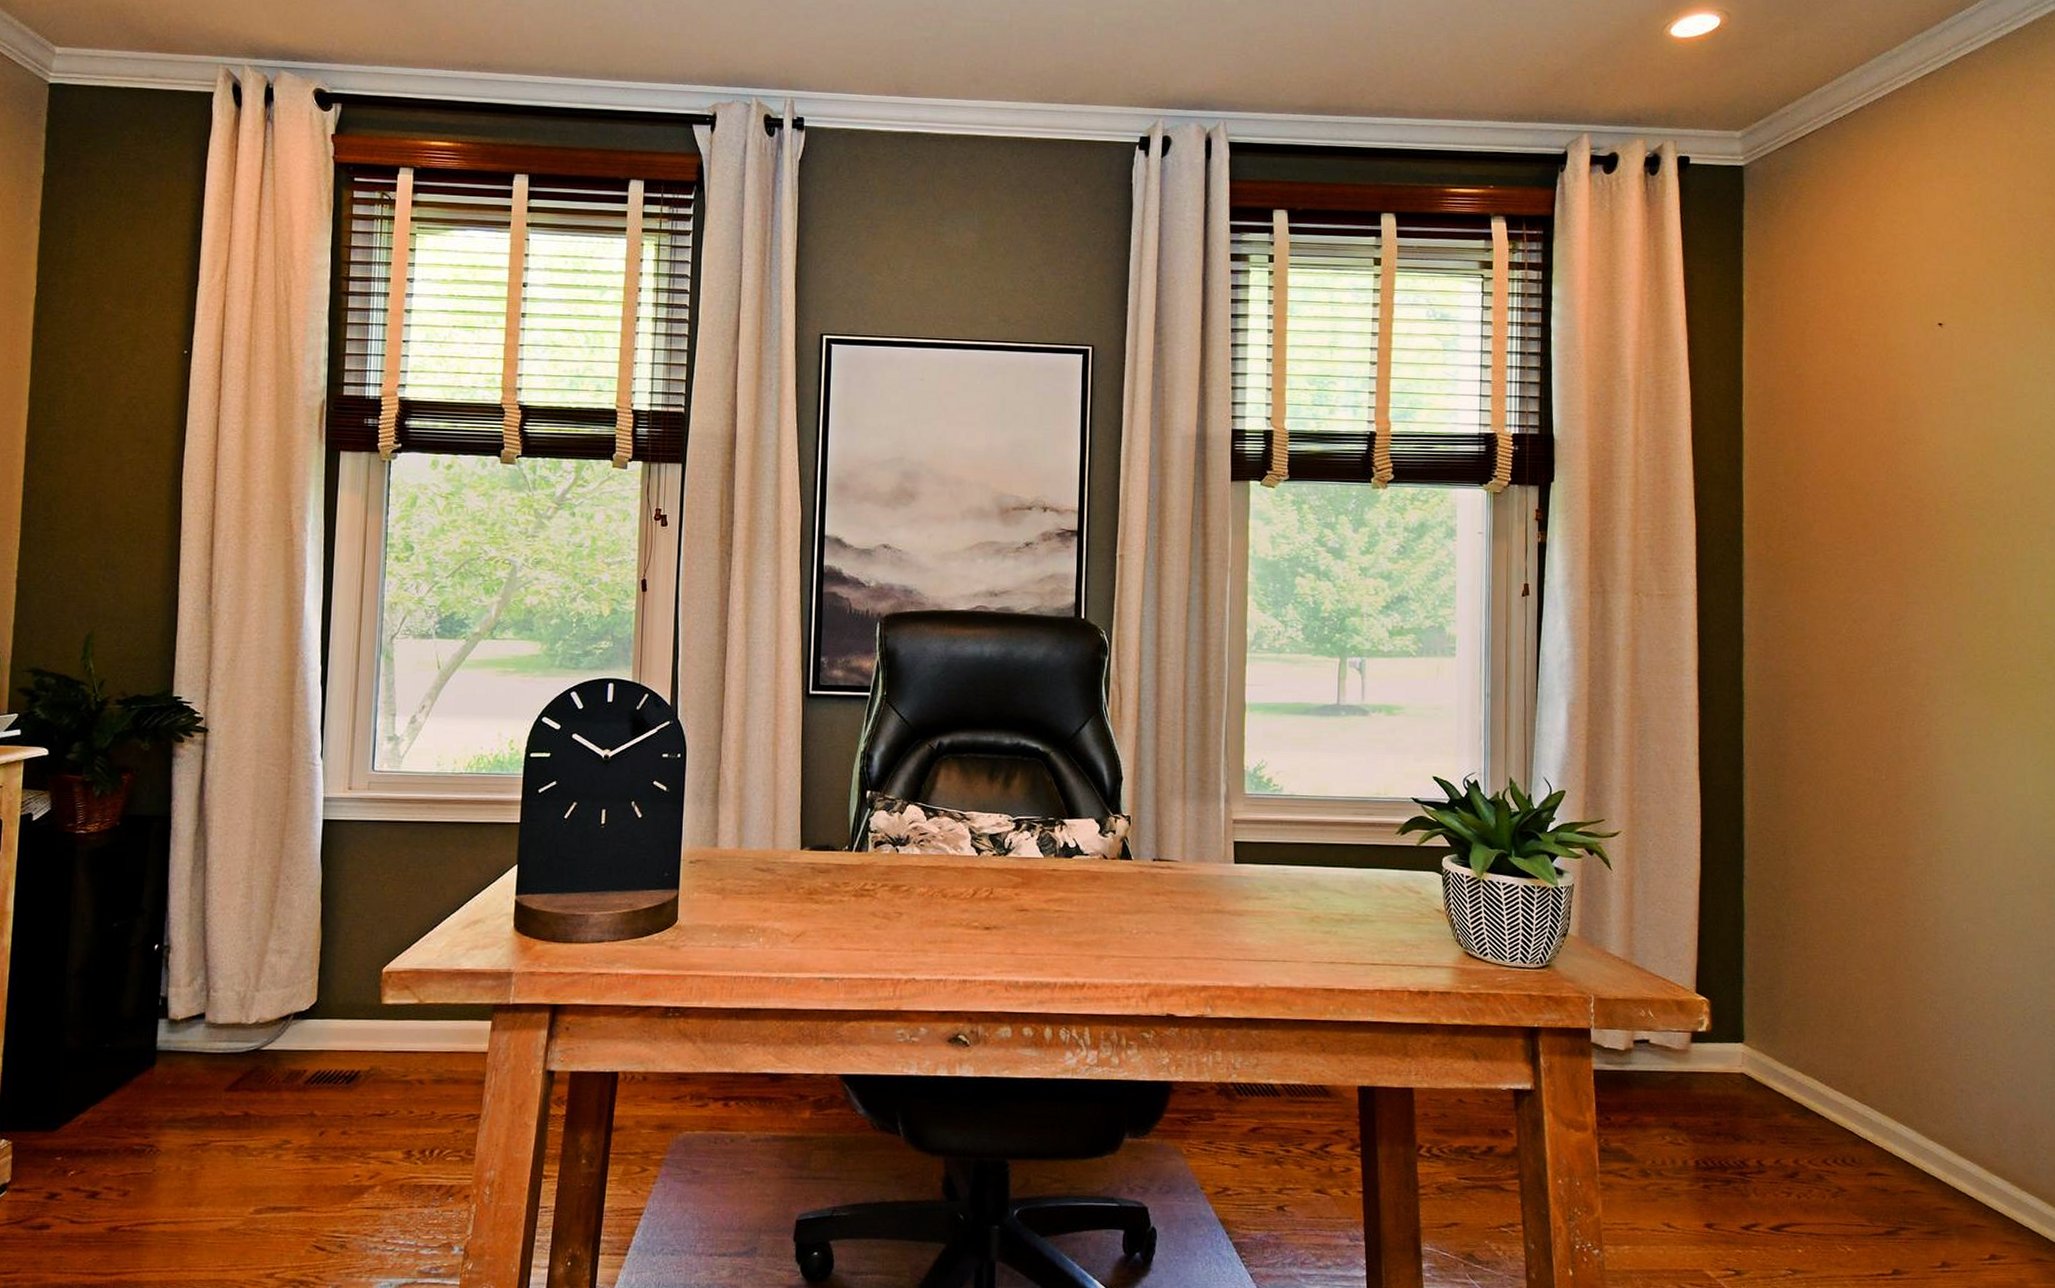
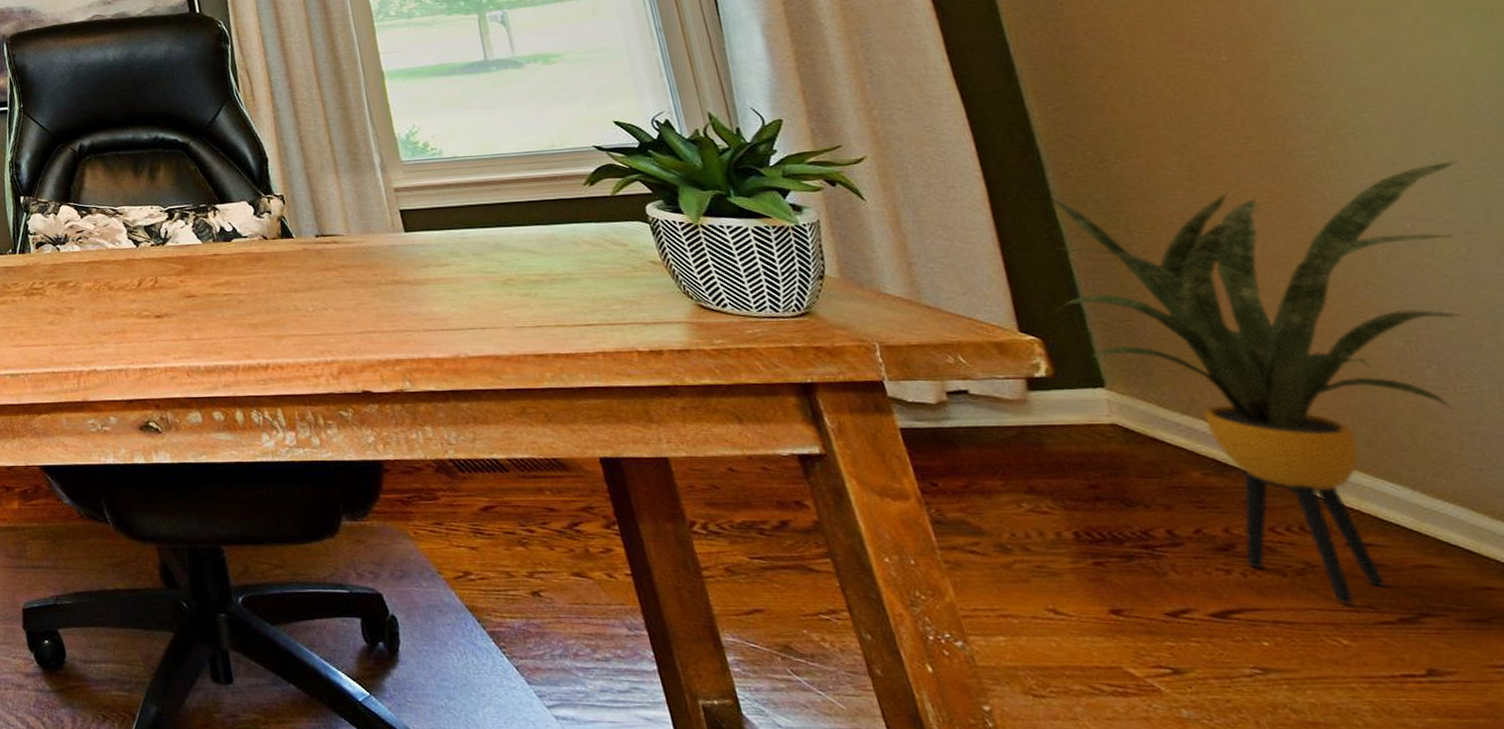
house plant: none [1724,878,2006,1221] -> present [1051,161,1465,605]

